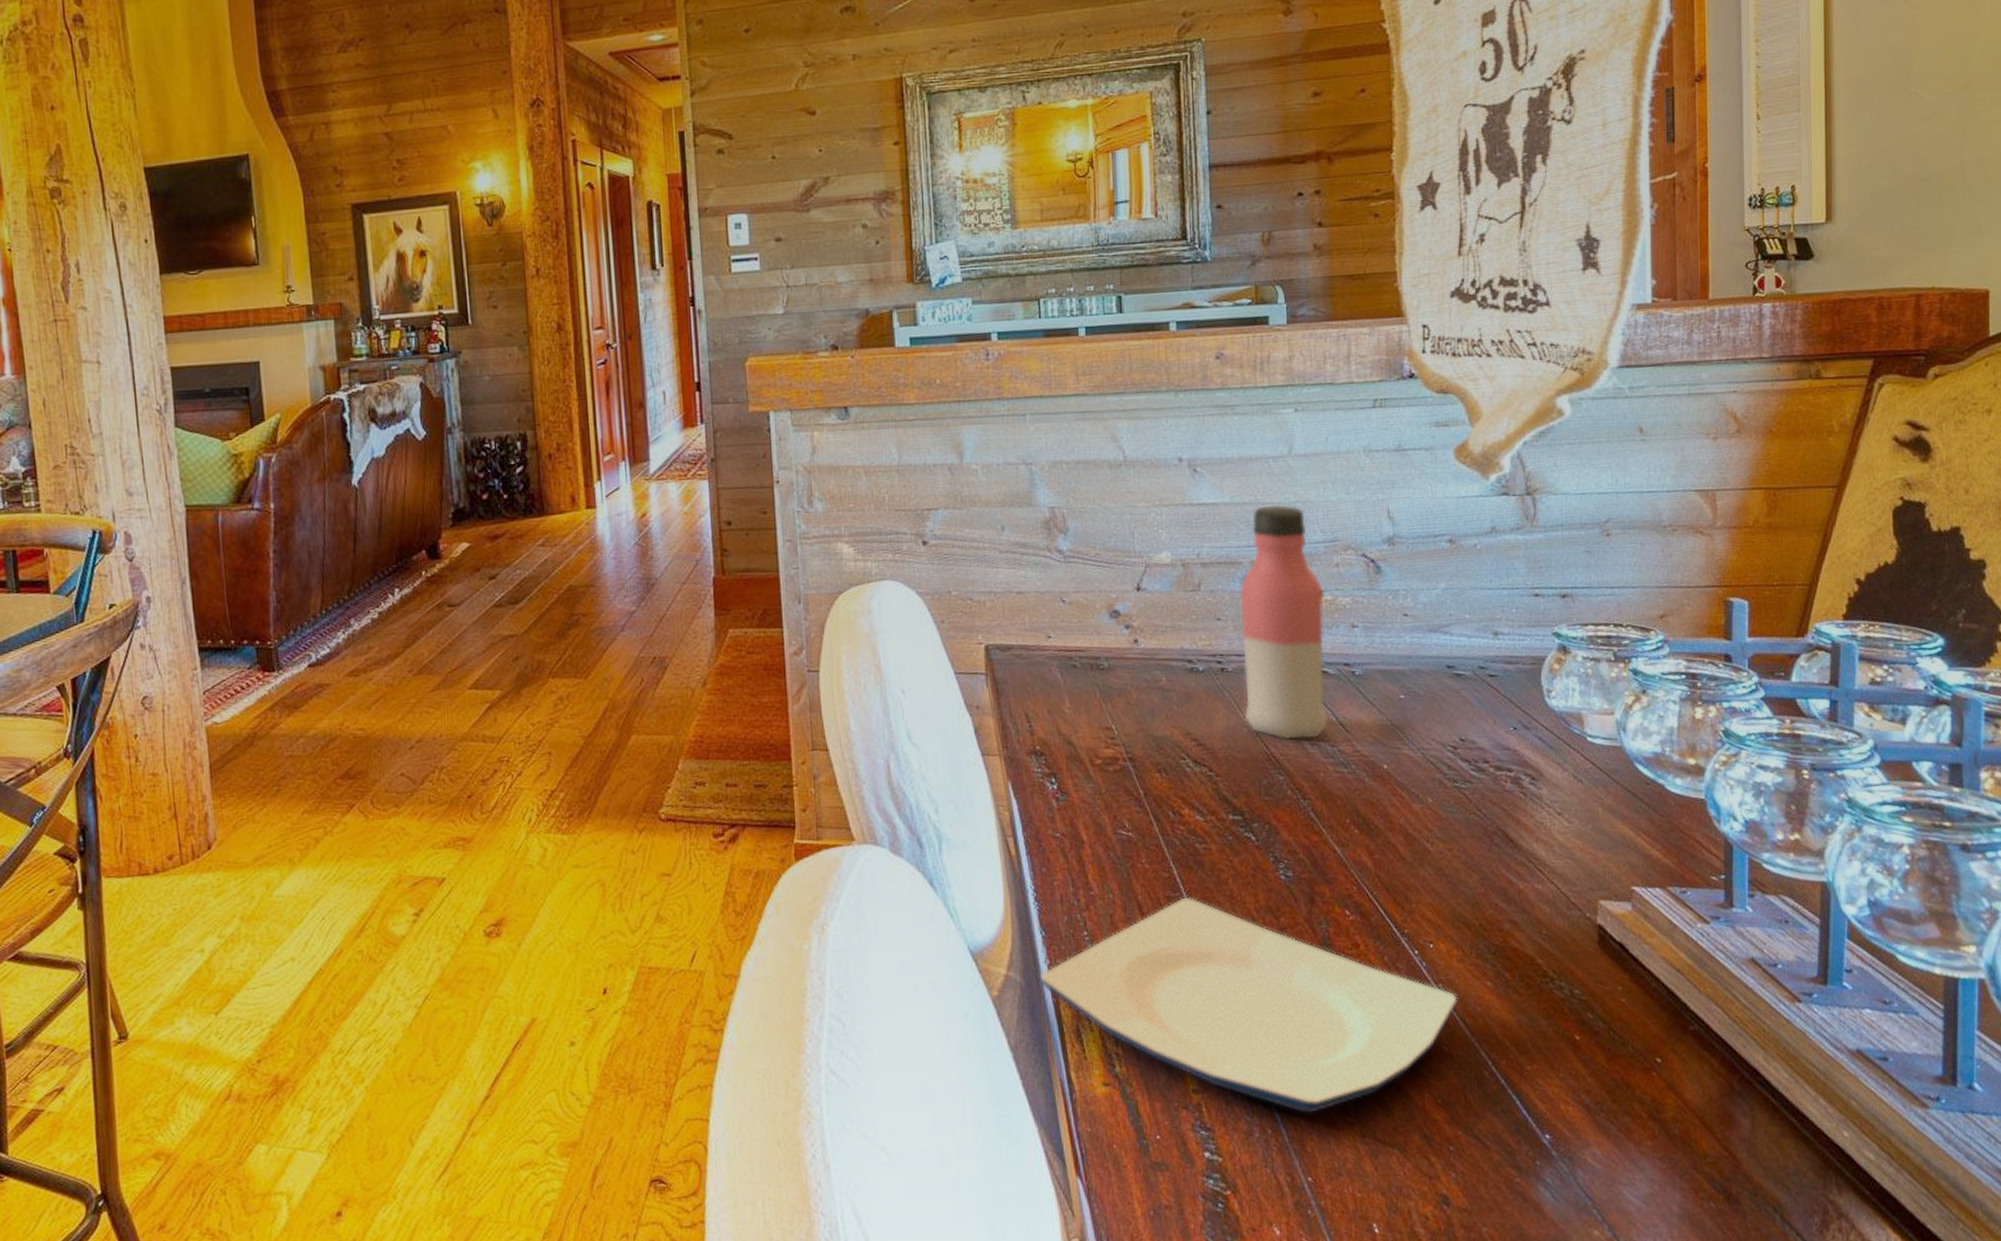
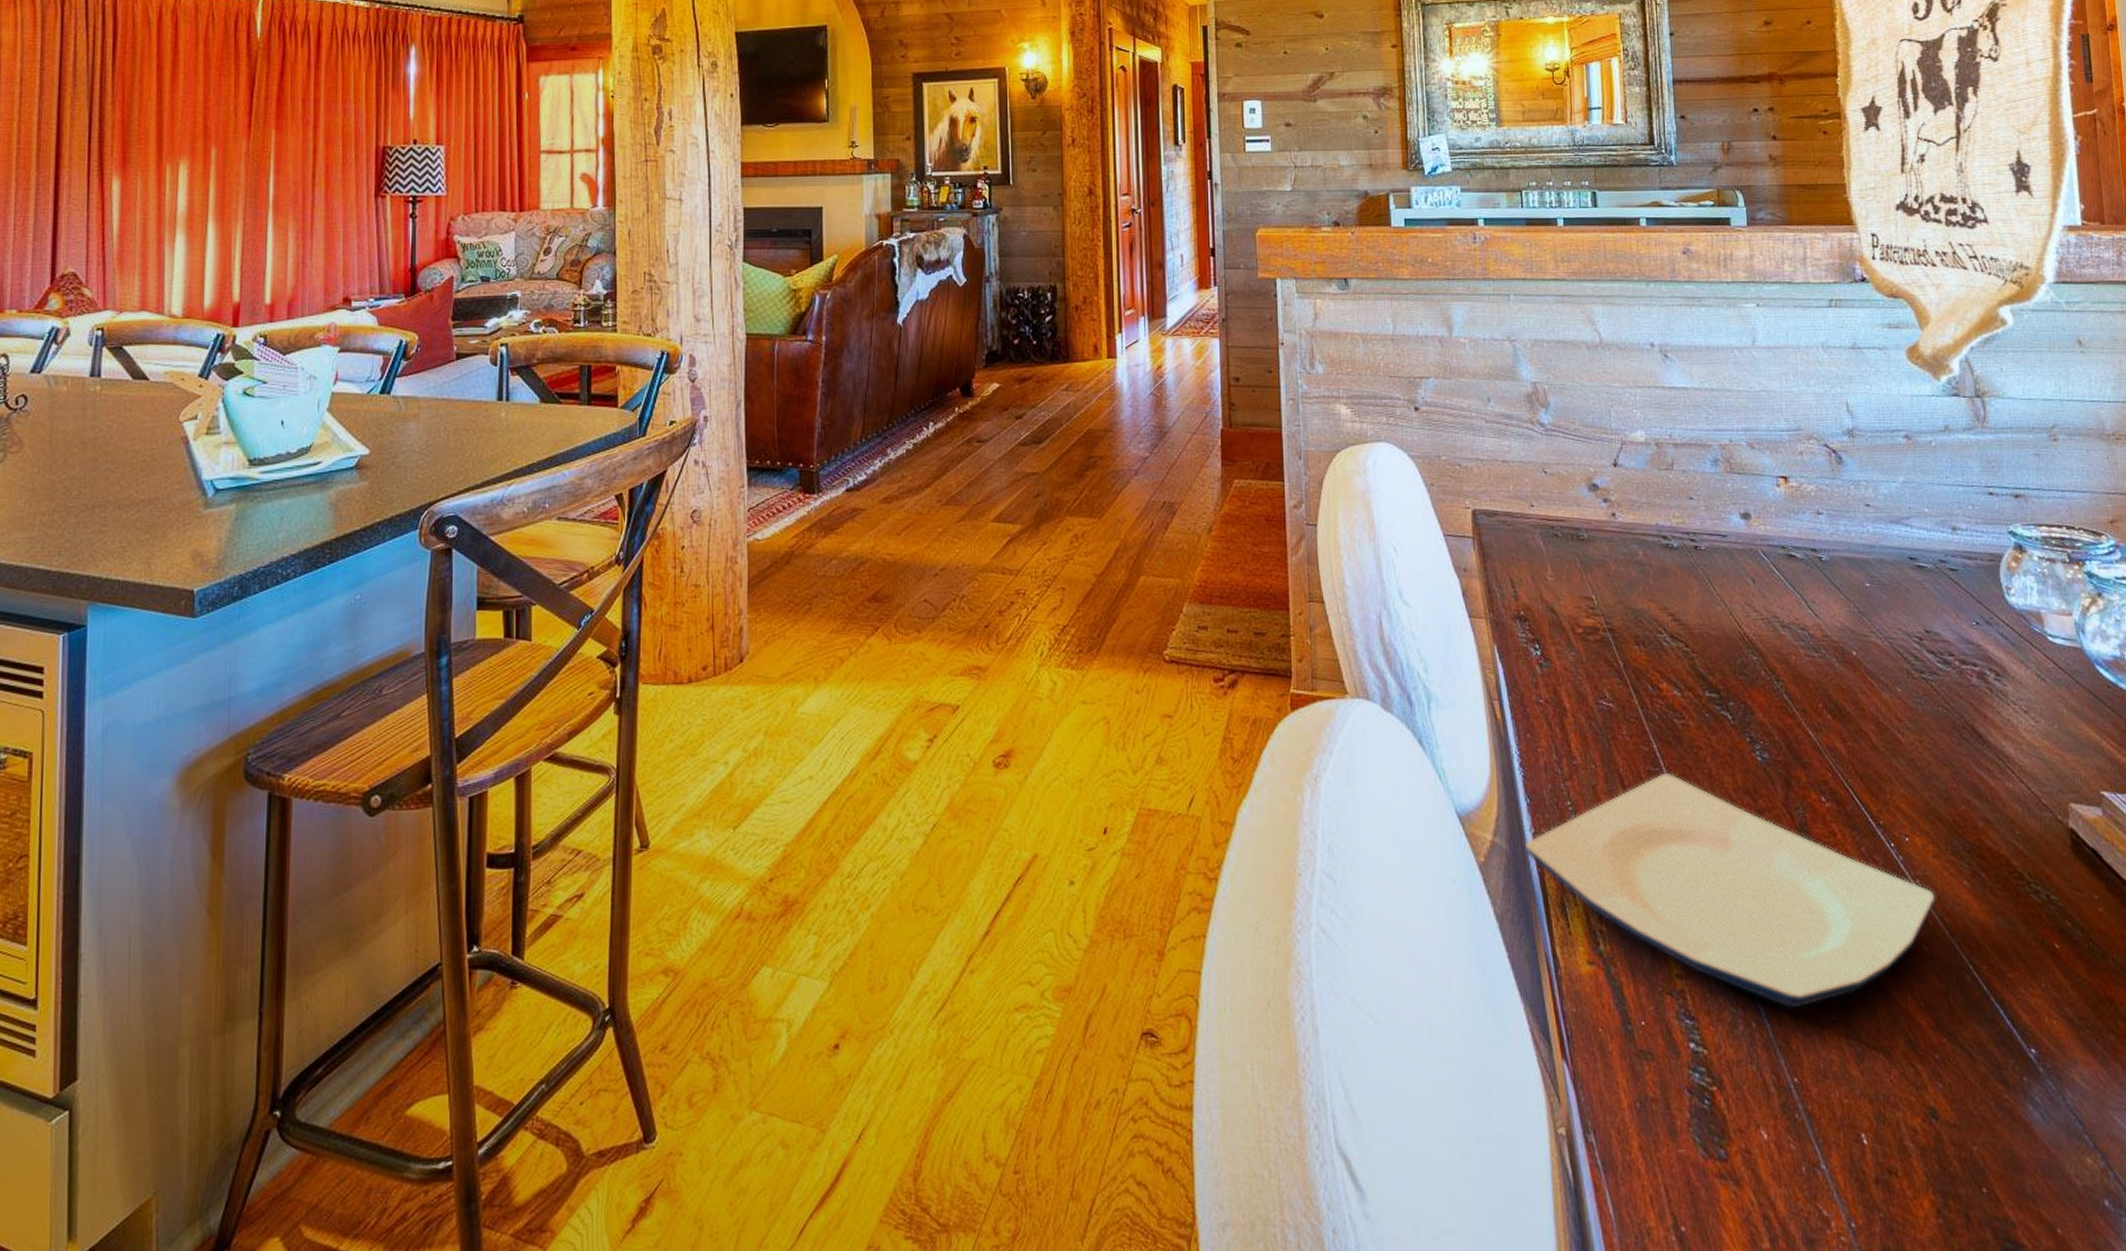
water bottle: present [1239,504,1327,740] -> none [1710,392,1797,621]

